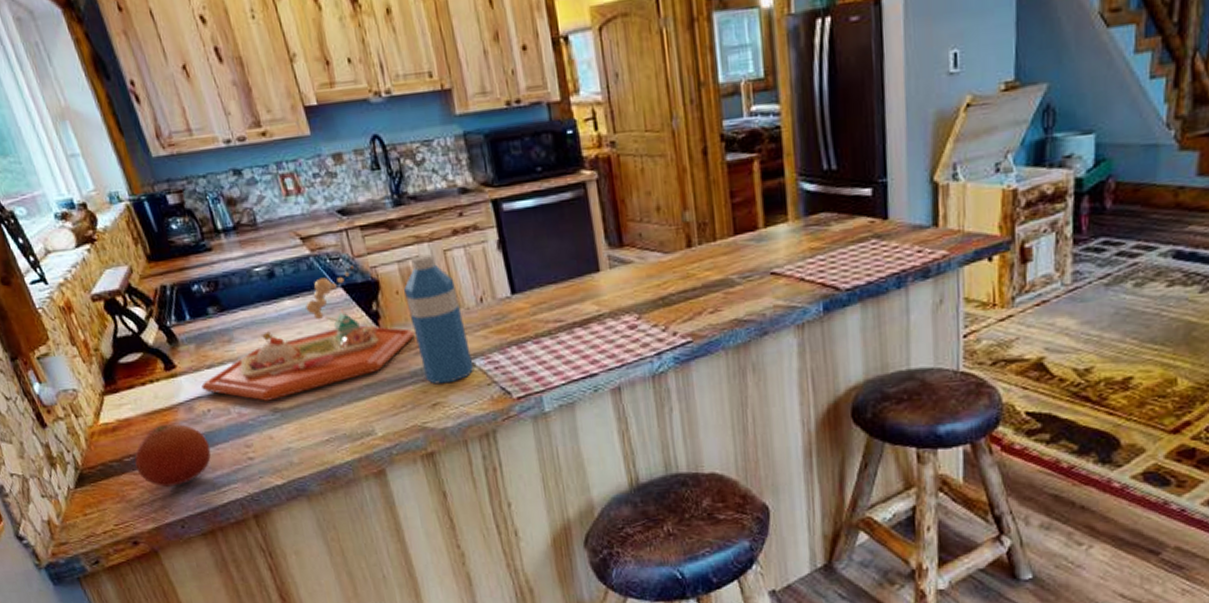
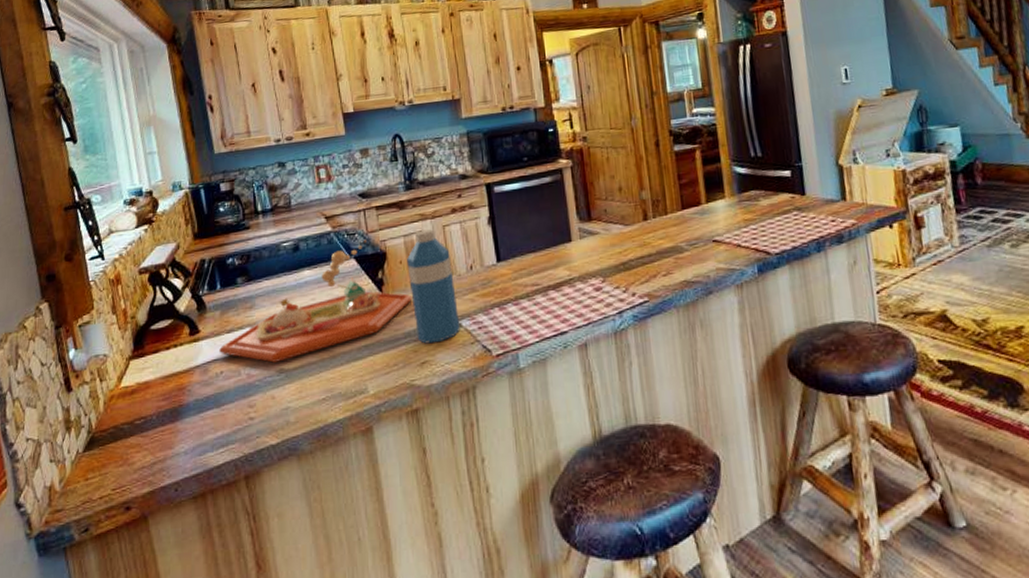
fruit: present [134,424,211,487] -> none [145,386,216,449]

